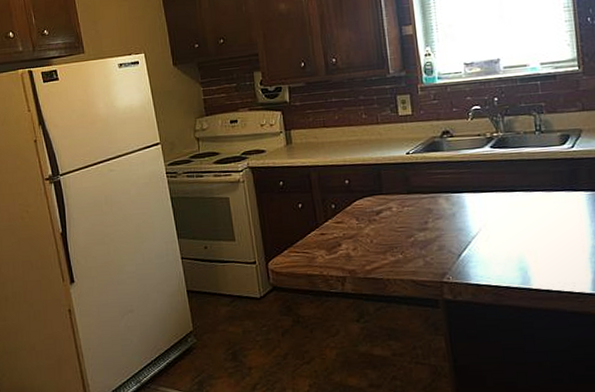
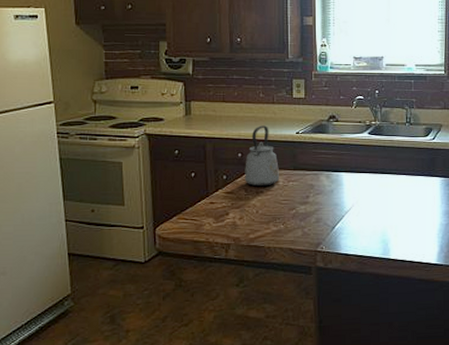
kettle: none [353,148,393,215] -> present [245,125,280,187]

